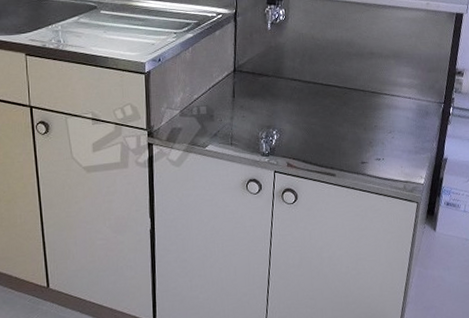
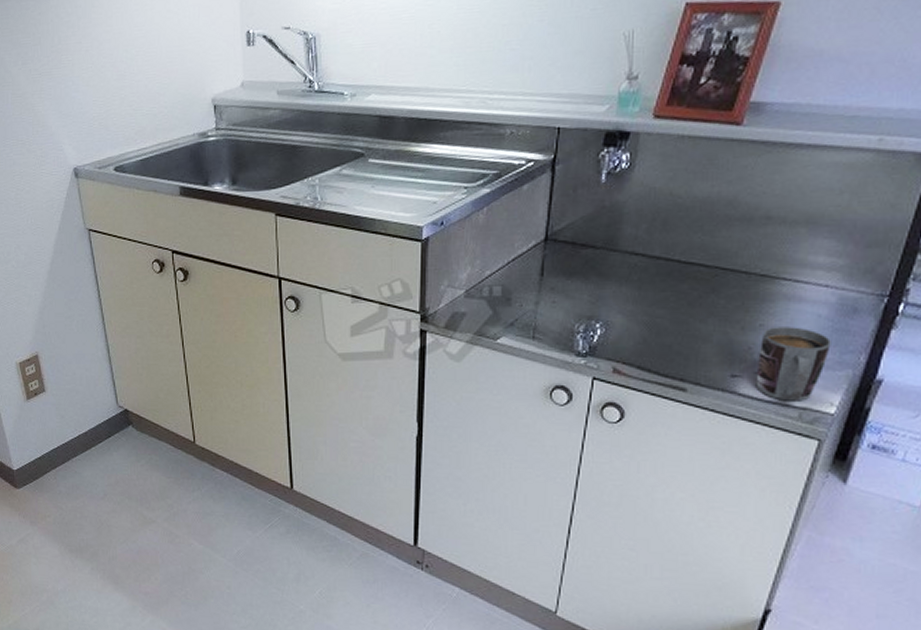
mug: none [376,126,417,178] -> present [755,327,831,401]

